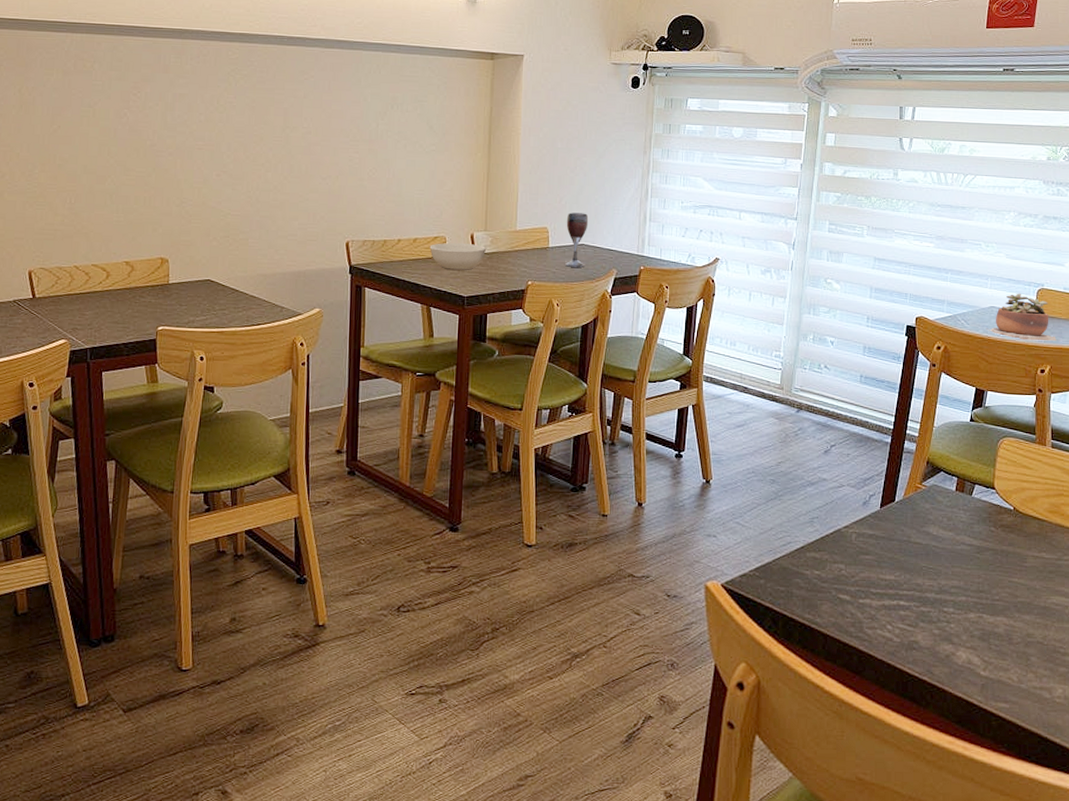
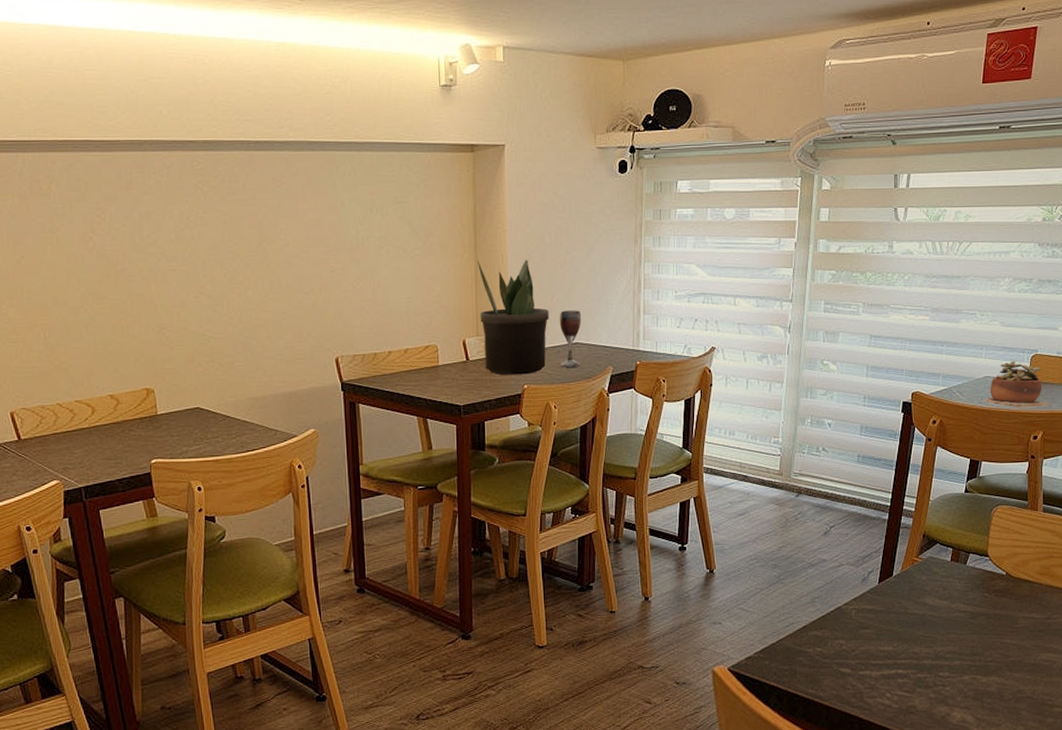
bowl: present [429,243,487,271] -> none [421,351,480,380]
planter: none [489,158,557,271] -> present [476,259,549,375]

